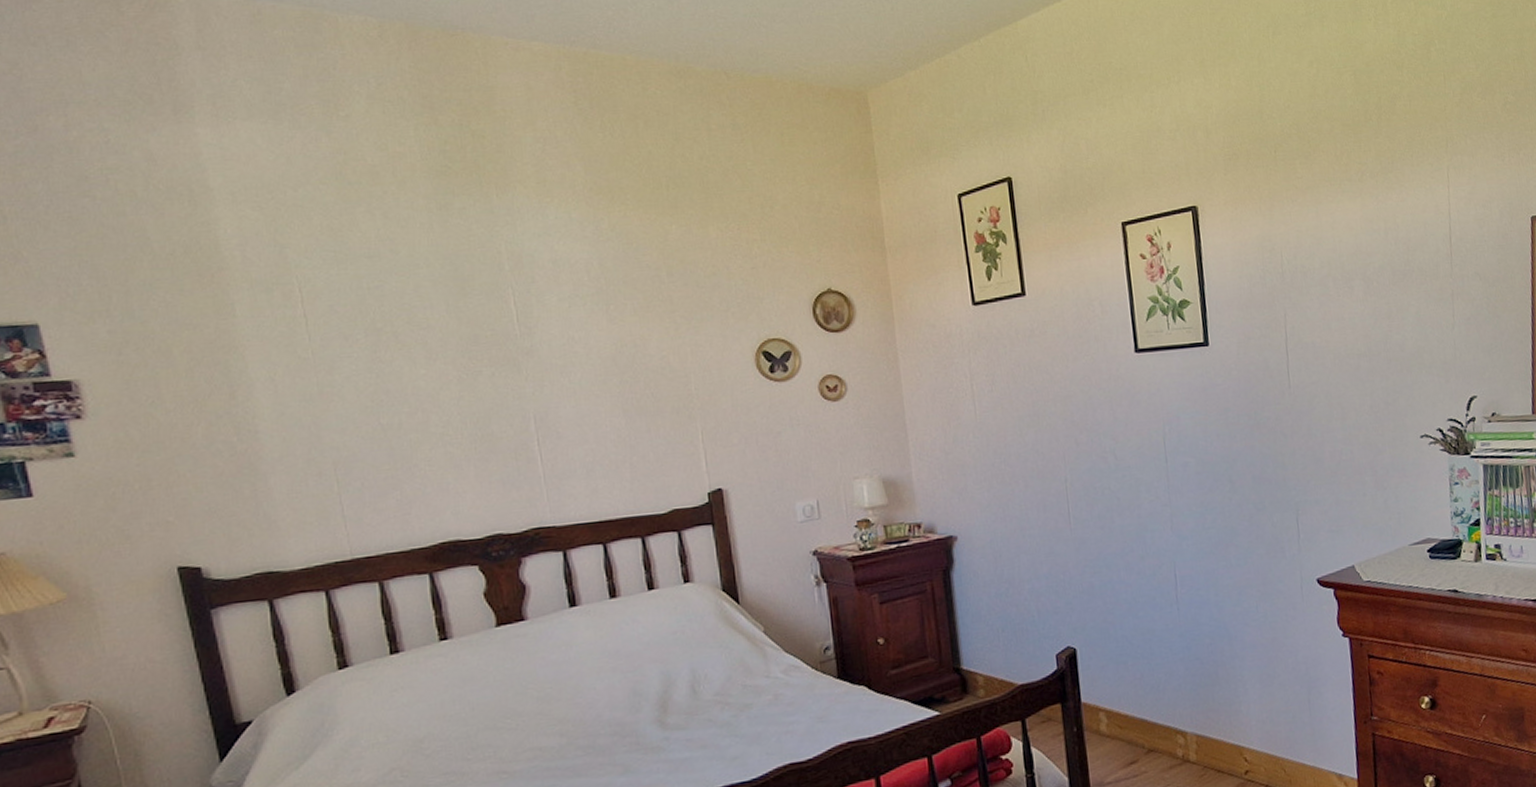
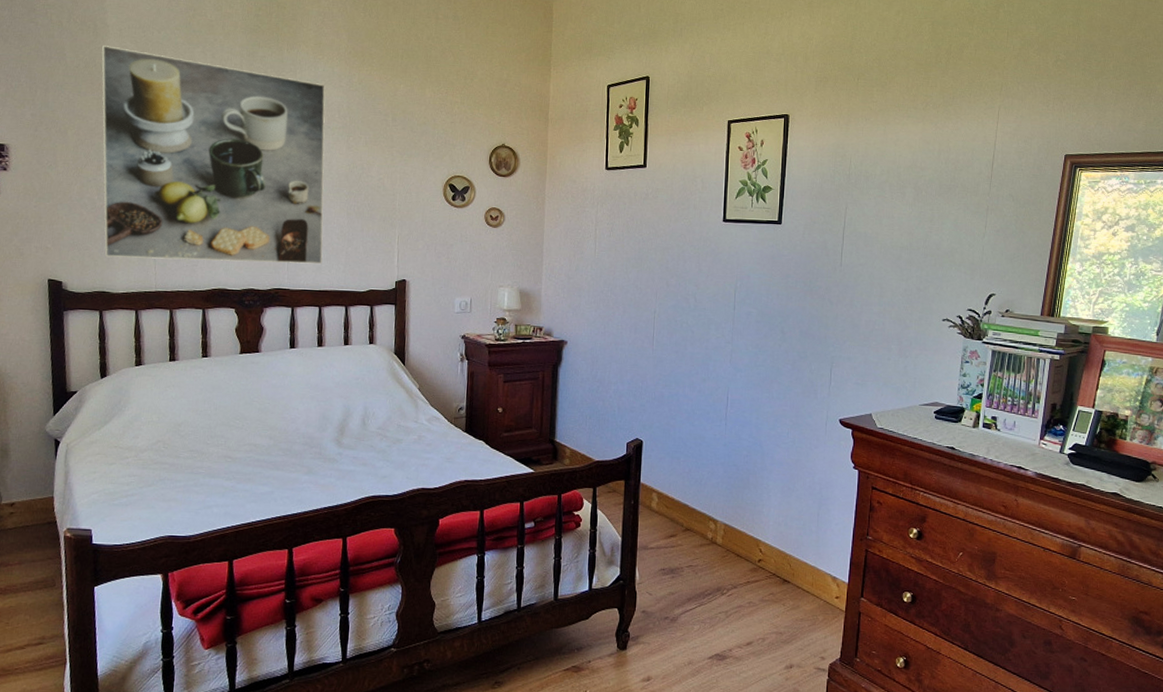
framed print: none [206,218,597,522] -> present [101,45,326,265]

